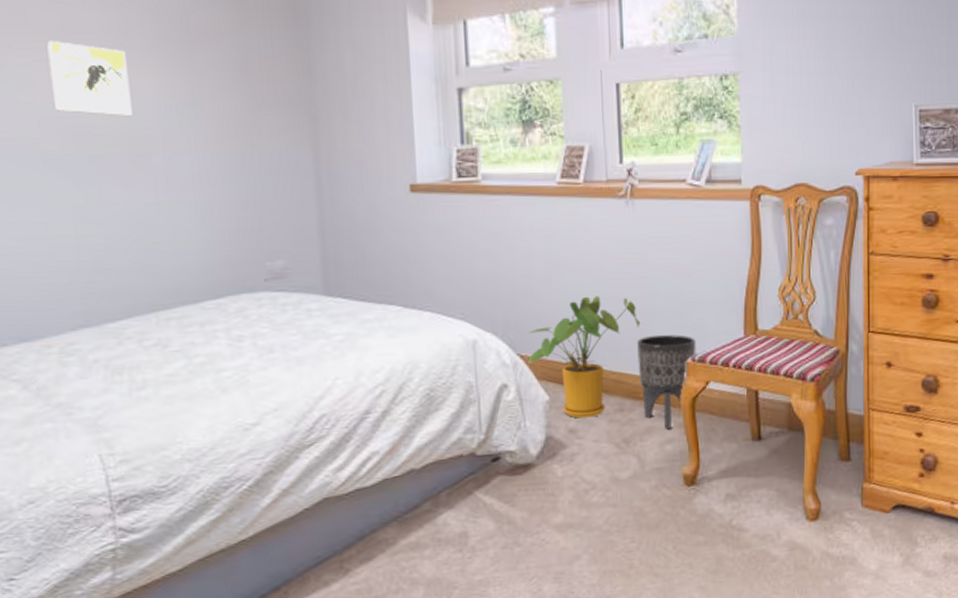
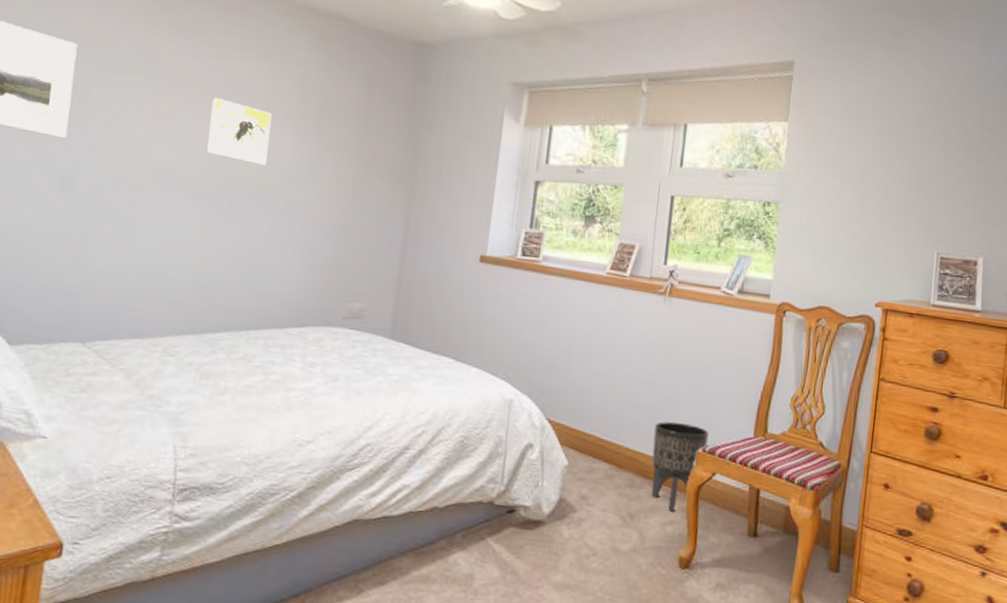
house plant: present [528,296,641,418] -> none [555,376,661,488]

